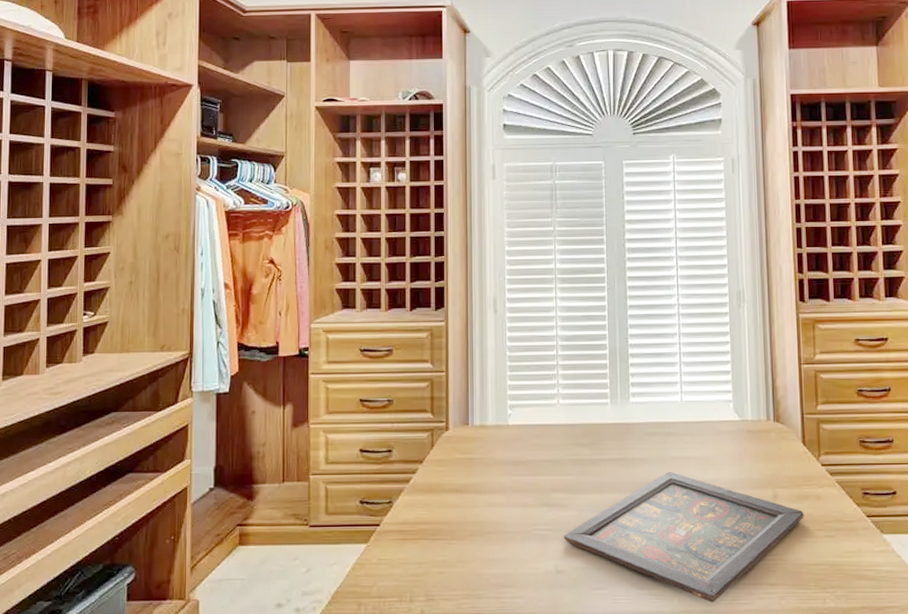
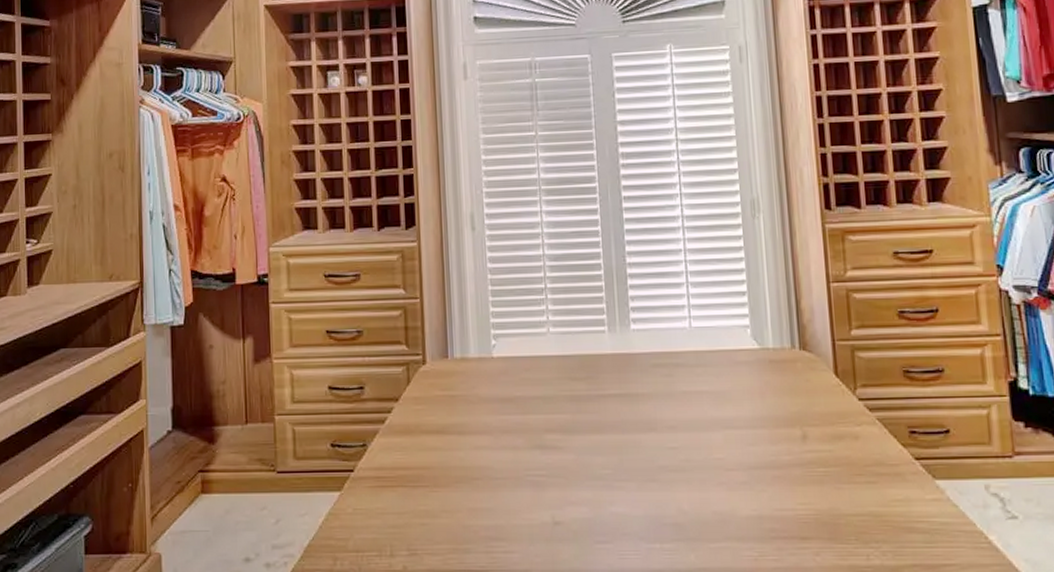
icon panel: present [564,472,804,602] -> none [561,409,840,559]

